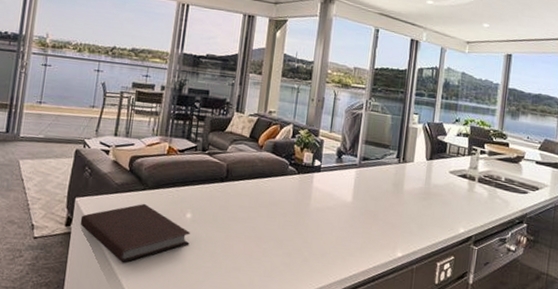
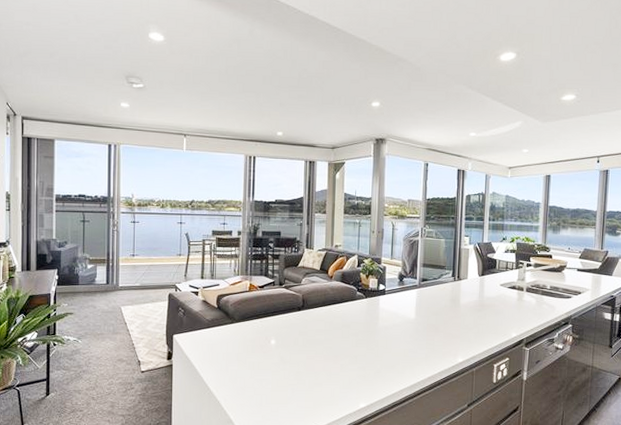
notebook: present [80,203,191,263] -> none [179,335,276,387]

